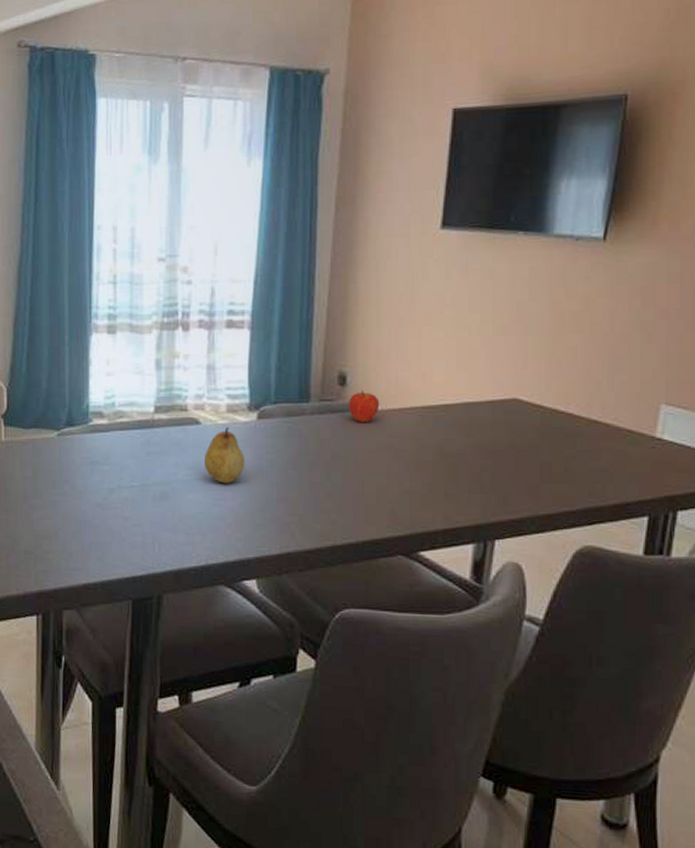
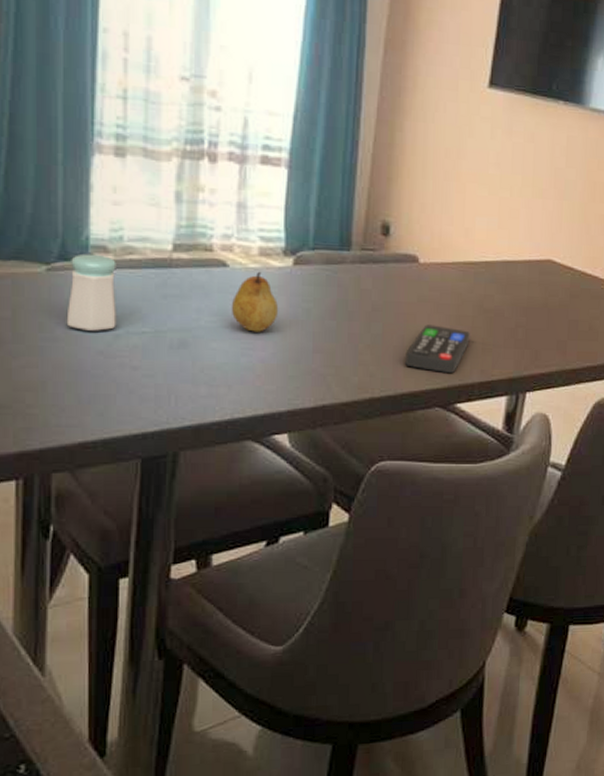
salt shaker: none [72,419,111,486] -> present [66,253,116,331]
fruit: present [349,390,380,423] -> none [391,242,423,275]
remote control: none [366,471,431,521] -> present [405,324,470,374]

